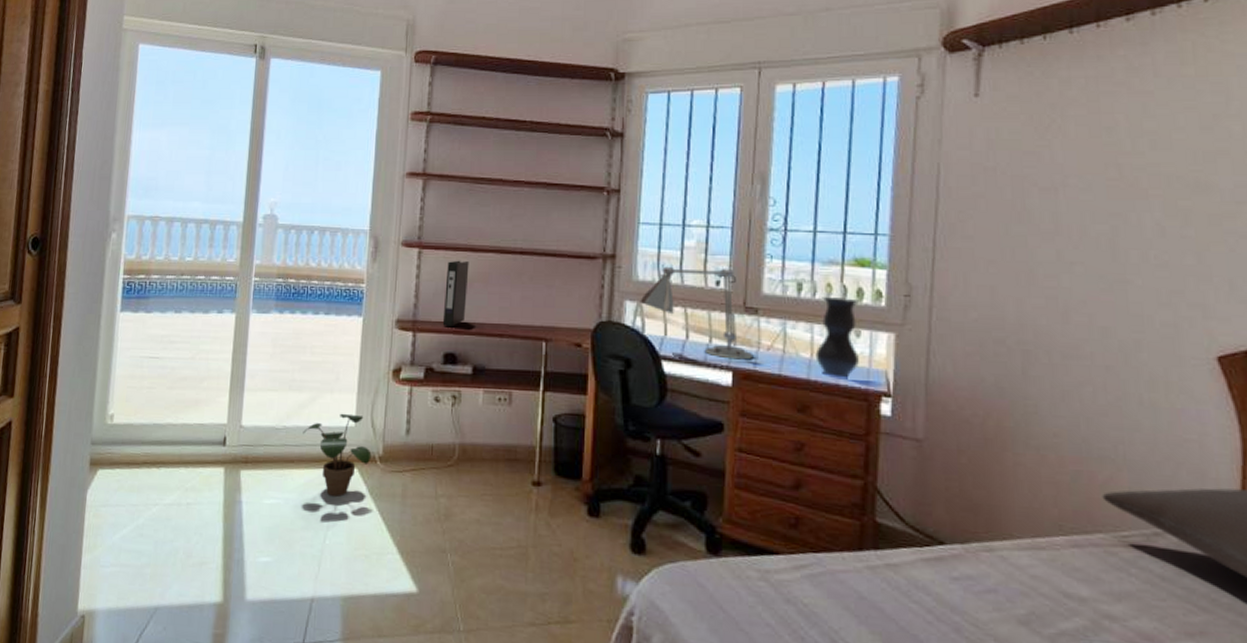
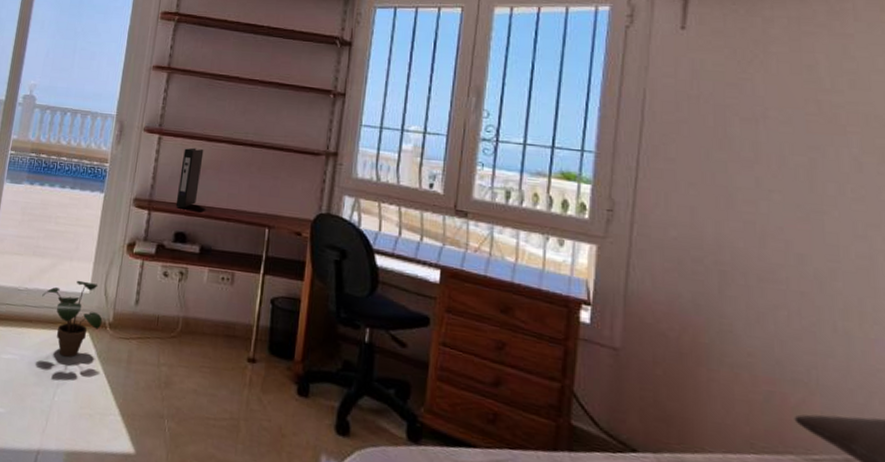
desk lamp: present [640,266,755,360] -> none [357,167,463,260]
vase: present [815,296,859,377] -> none [520,205,563,283]

